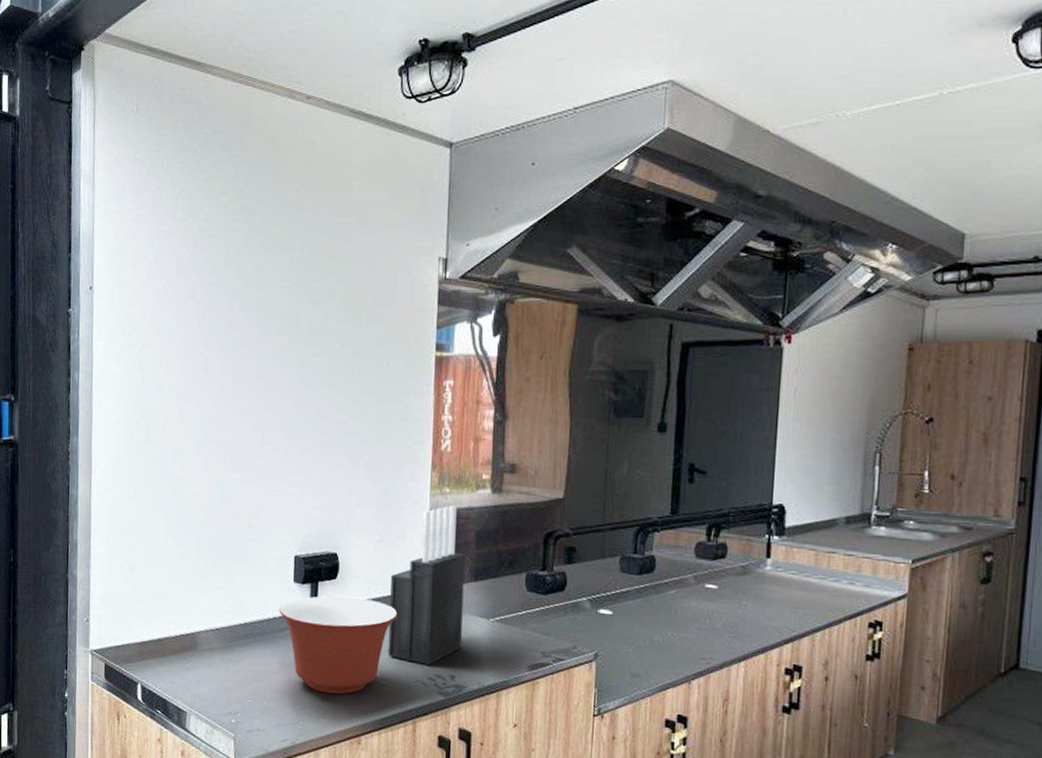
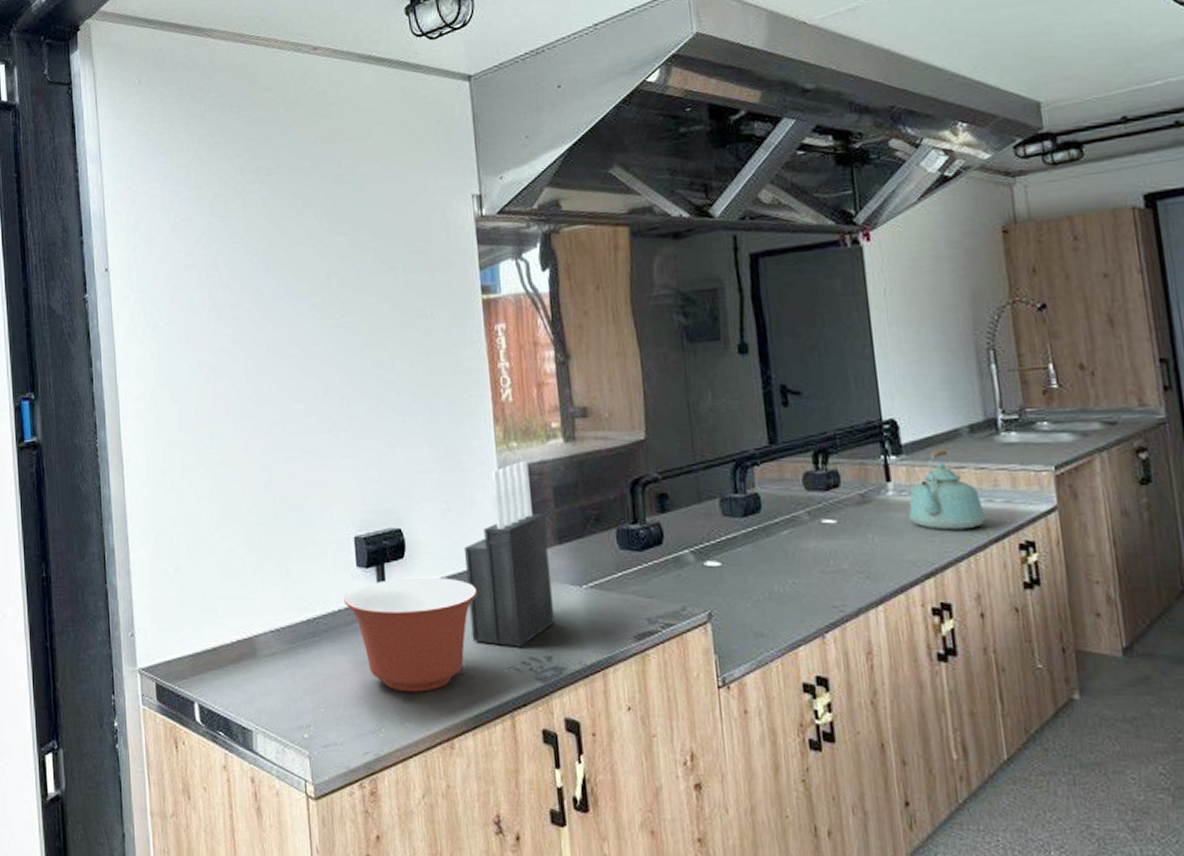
kettle: none [781,535,846,606] -> present [909,449,986,530]

